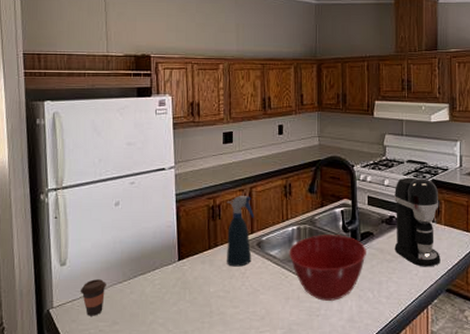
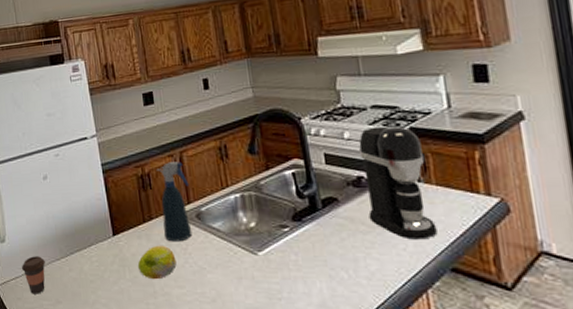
fruit: none [198,269,234,301] -> present [137,245,177,280]
mixing bowl: present [289,235,366,301] -> none [234,202,332,282]

